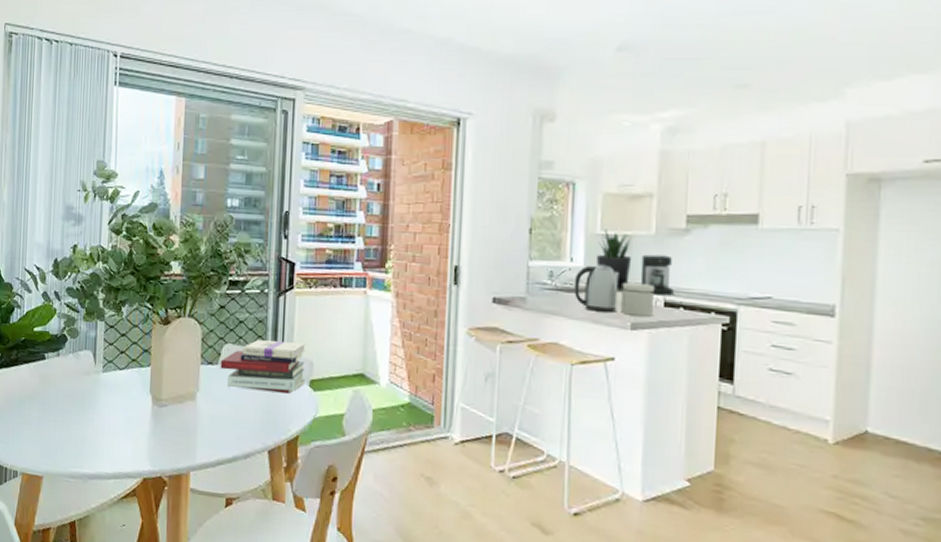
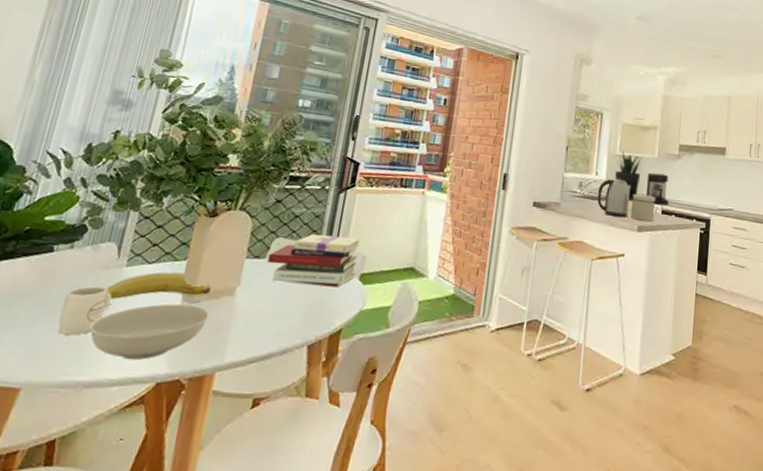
mug: none [60,390,96,433] -> present [57,286,112,335]
bowl: none [83,407,178,457] -> present [89,303,211,361]
fruit: none [91,377,175,402] -> present [106,272,212,299]

